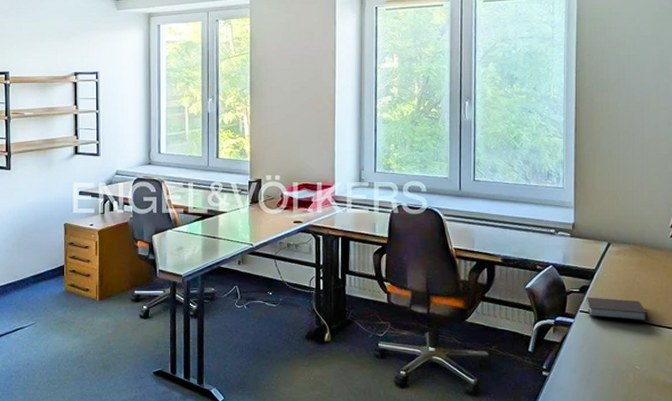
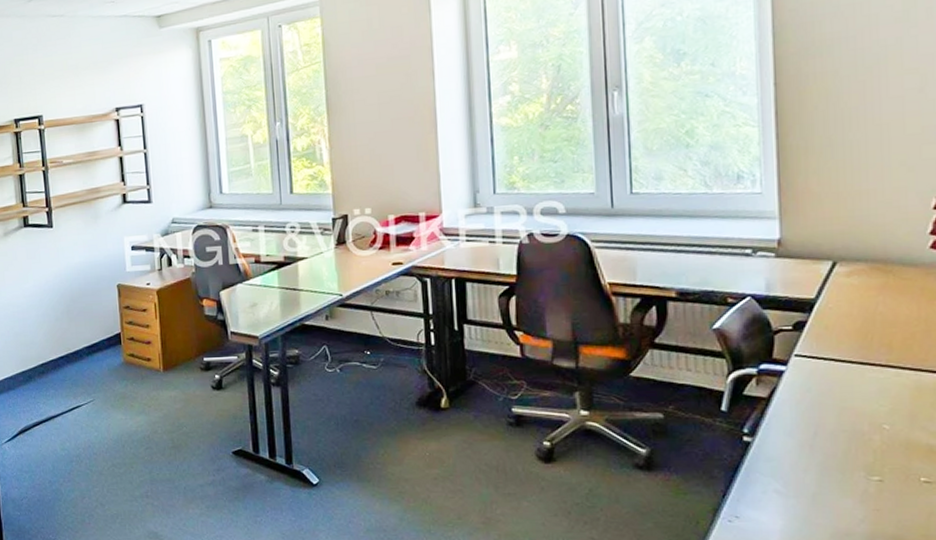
notebook: present [587,297,648,321] -> none [804,335,900,365]

